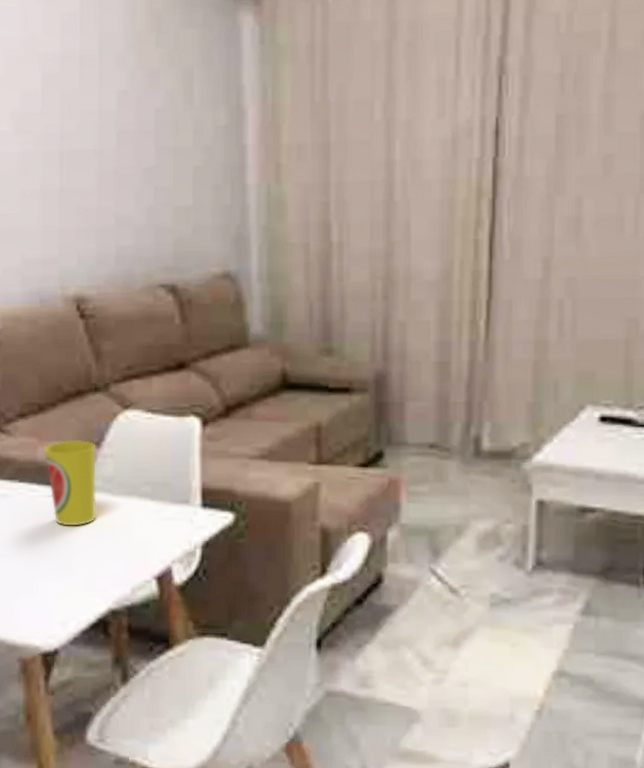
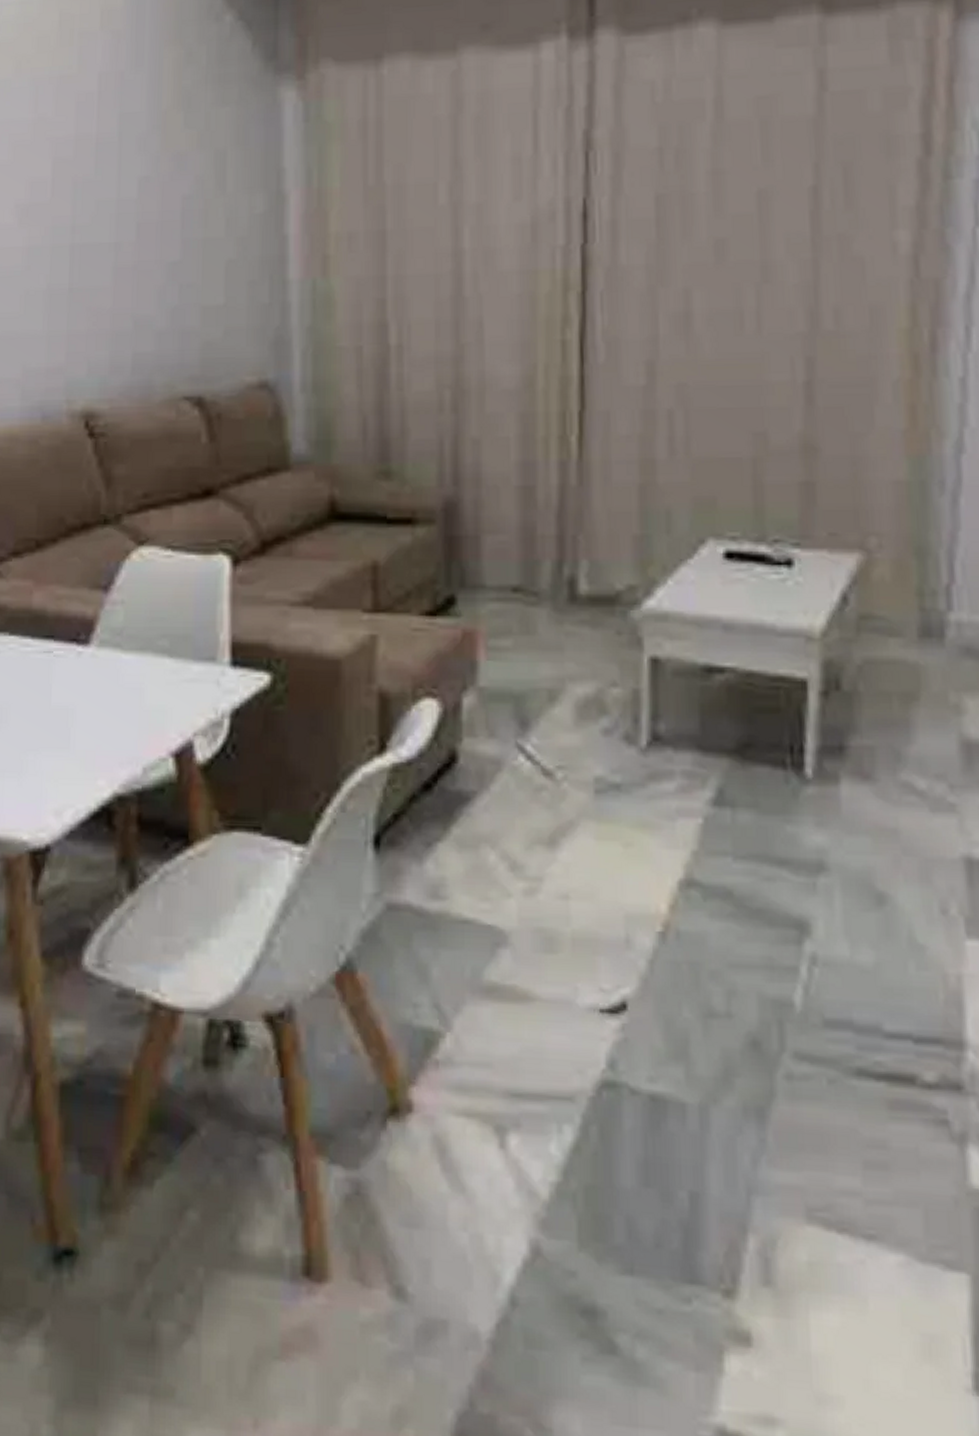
cup: present [44,440,97,526] -> none [40,584,103,690]

